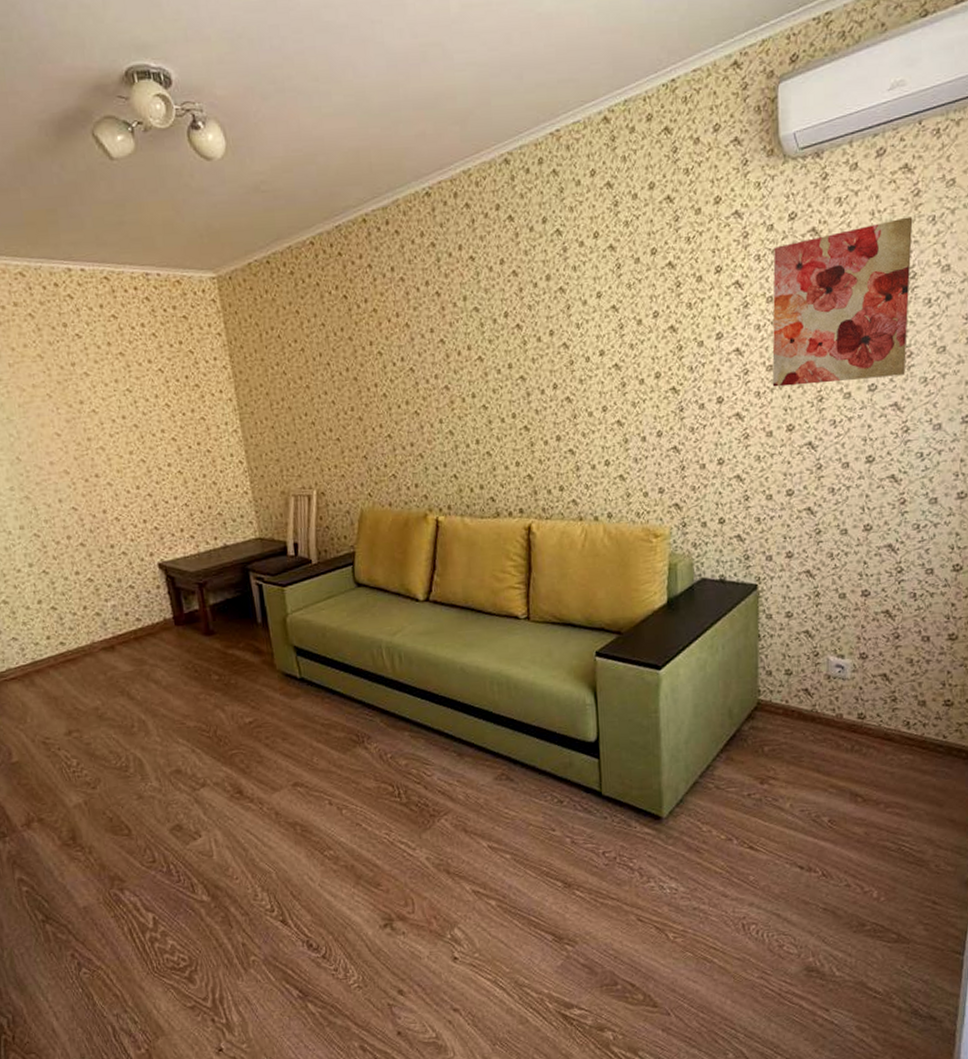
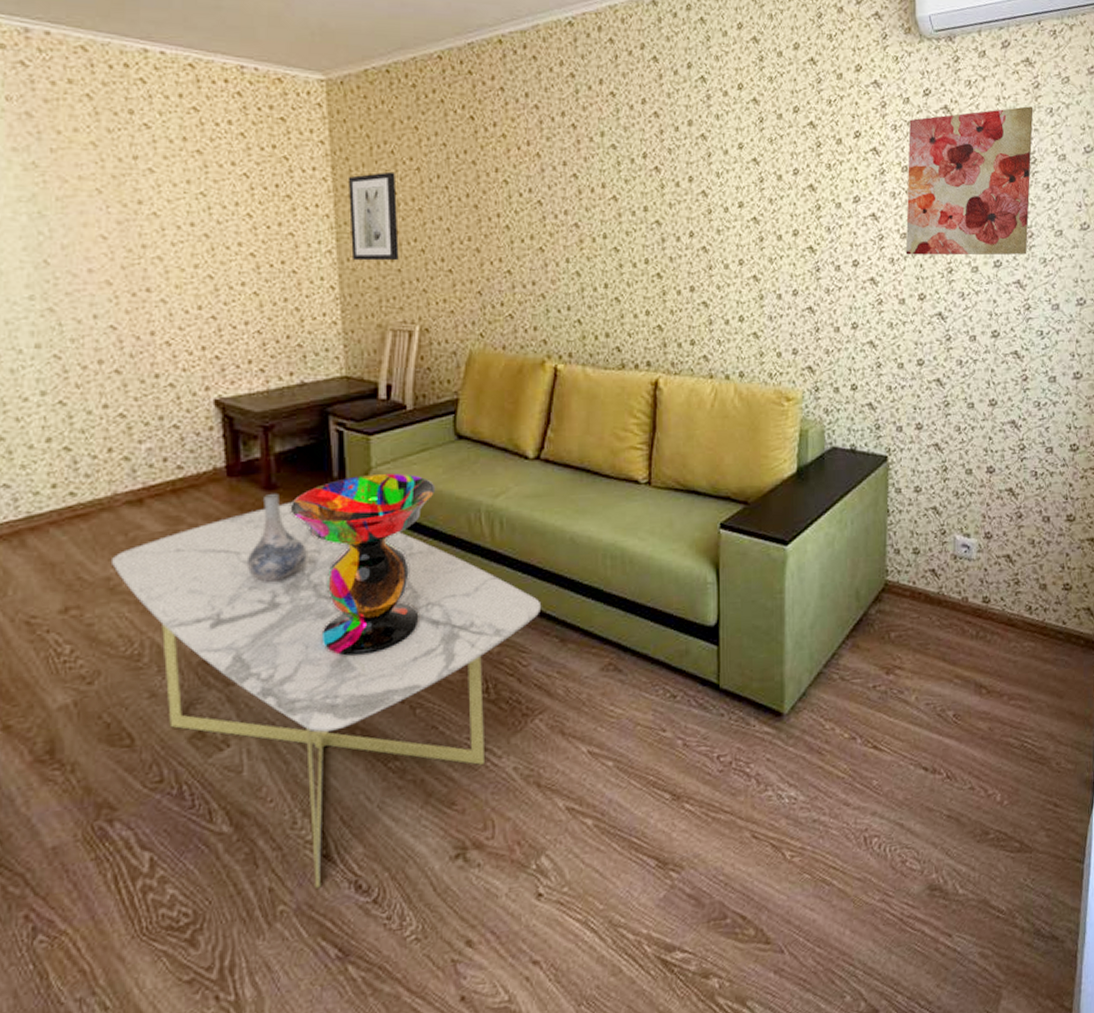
coffee table: none [97,644,440,945] -> present [112,501,542,888]
decorative vase: none [197,637,244,710] -> present [246,492,307,582]
decorative bowl: none [226,618,343,768] -> present [290,473,436,657]
wall art: none [244,354,294,437] -> present [347,171,399,261]

